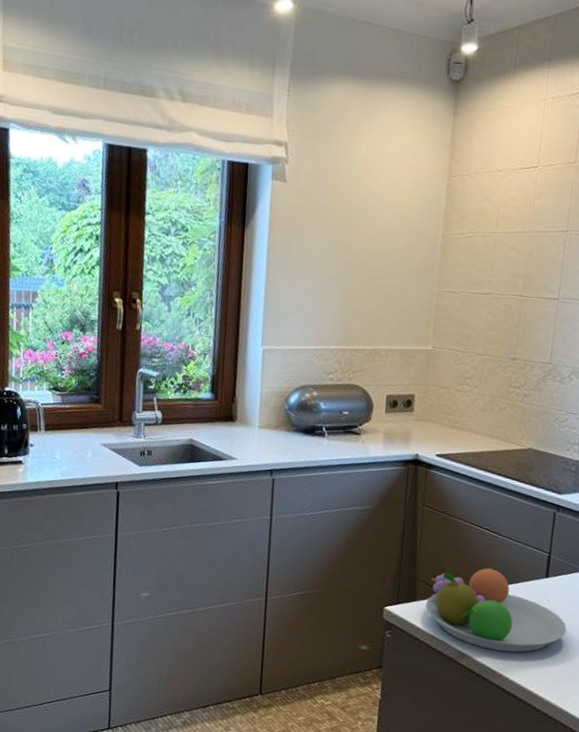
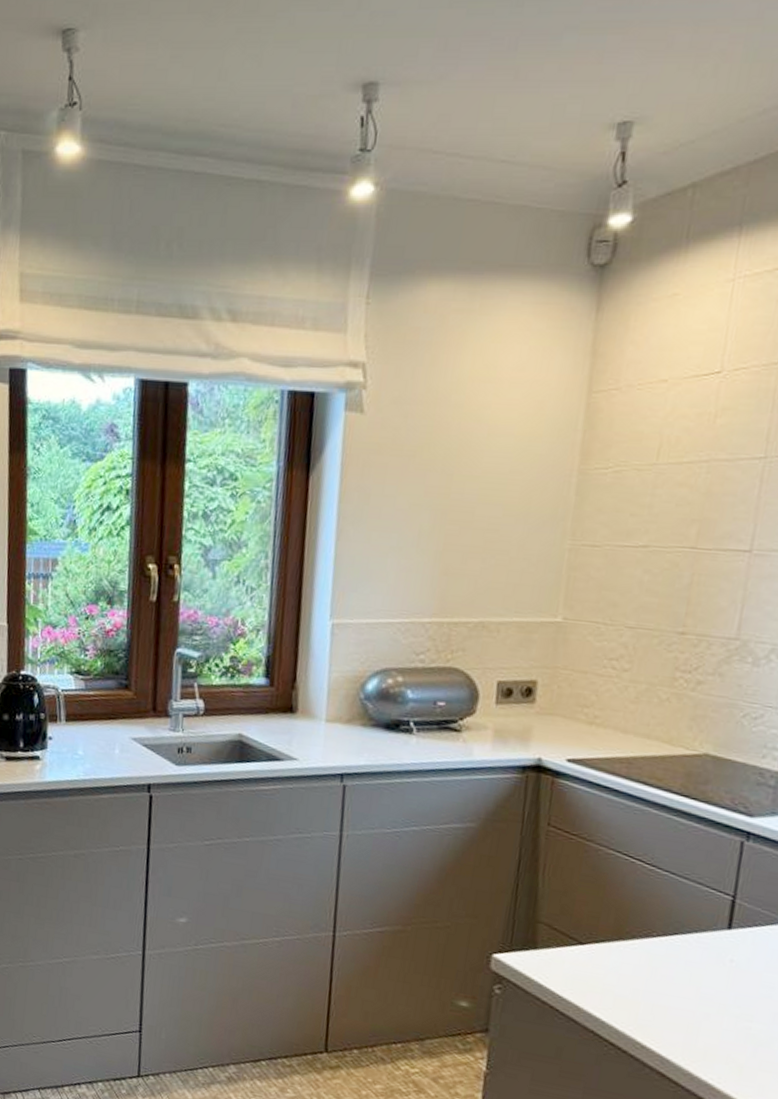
fruit bowl: present [425,566,567,653] -> none [550,909,760,1028]

